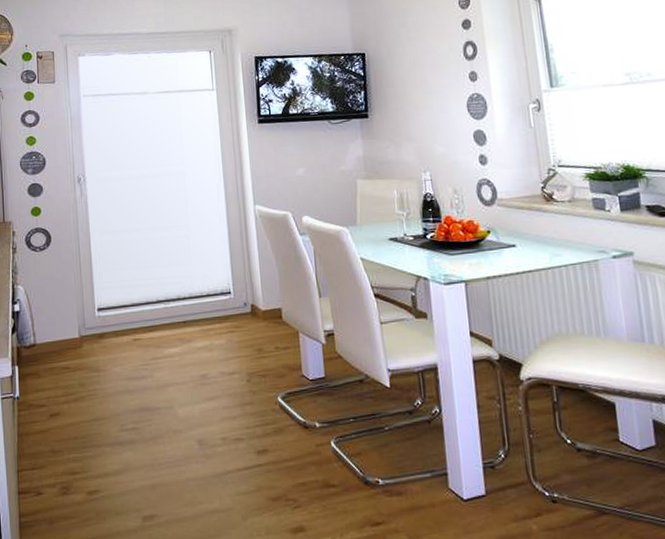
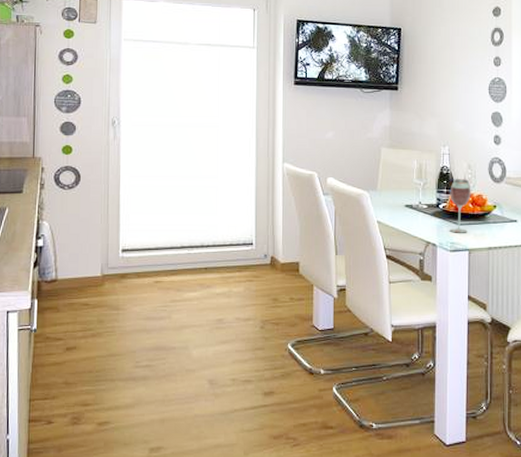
wineglass: none [436,205,461,264] -> present [450,179,471,233]

